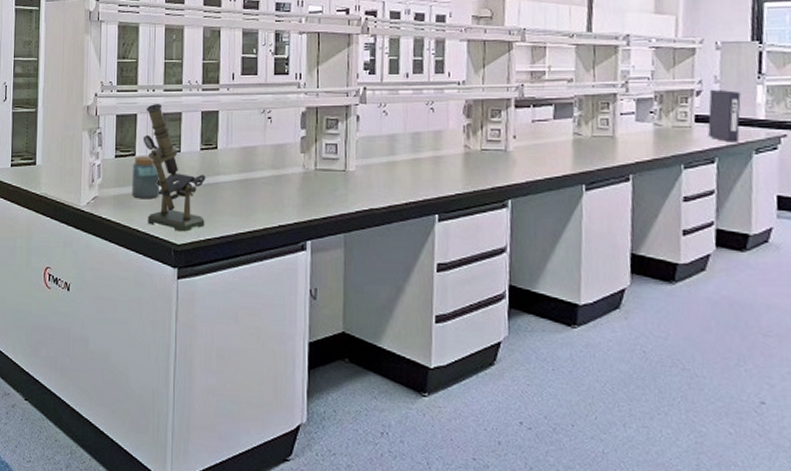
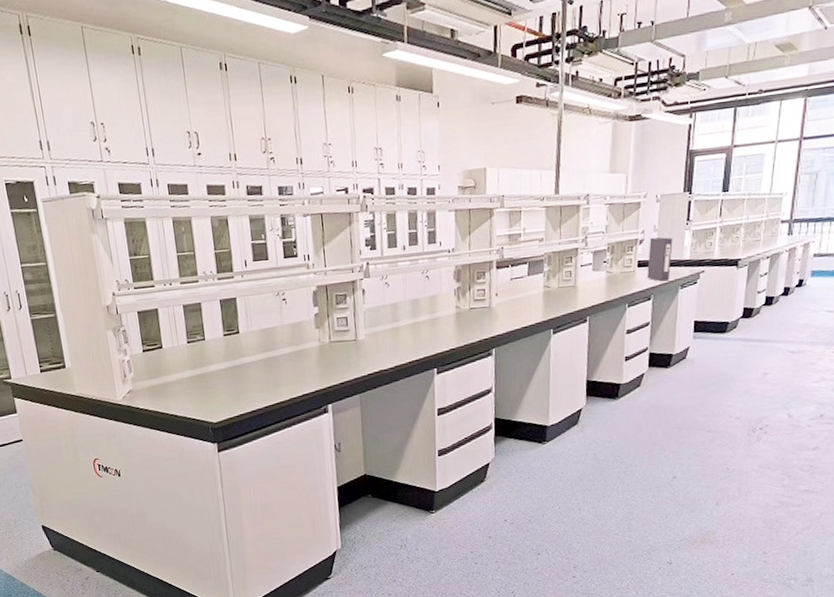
peanut butter: present [131,156,160,200] -> none [160,347,191,388]
microscope: present [143,104,206,232] -> none [165,297,237,412]

